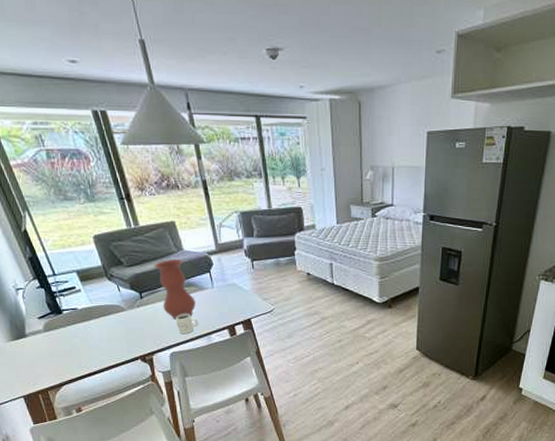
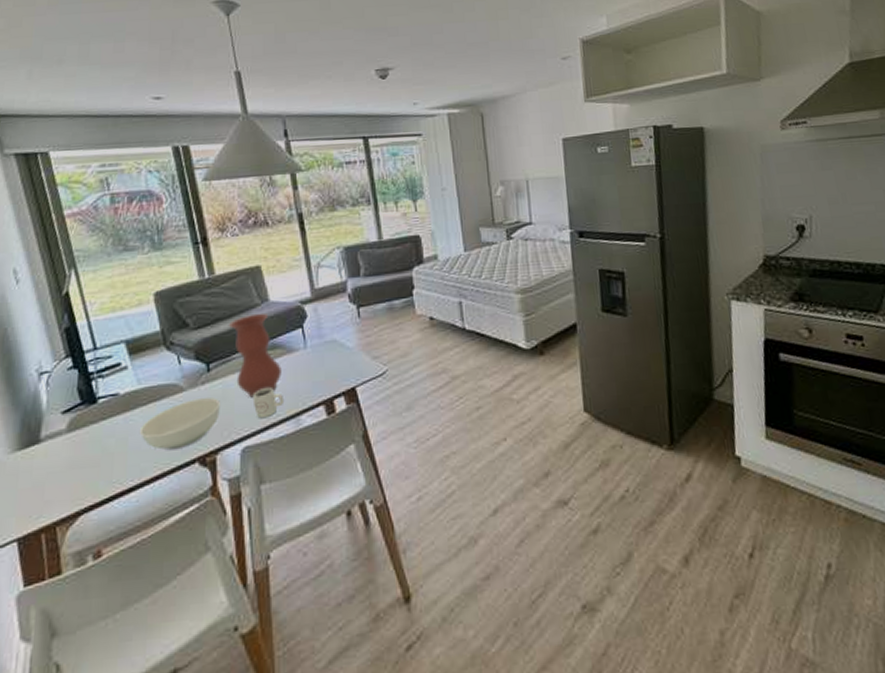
bowl: none [95,317,153,349] -> present [139,398,220,450]

